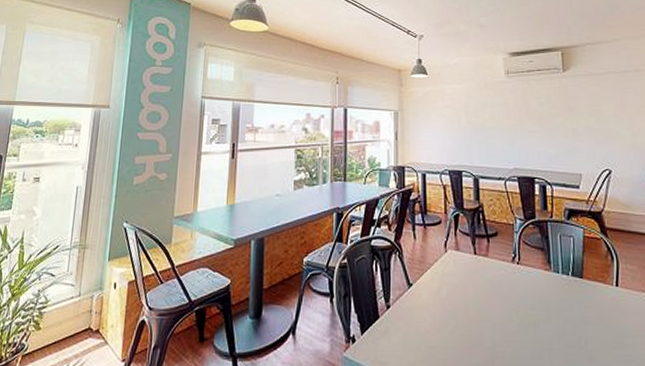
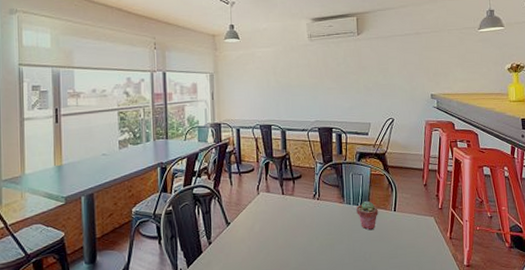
potted succulent: none [567,269,595,309] -> present [356,200,378,231]

